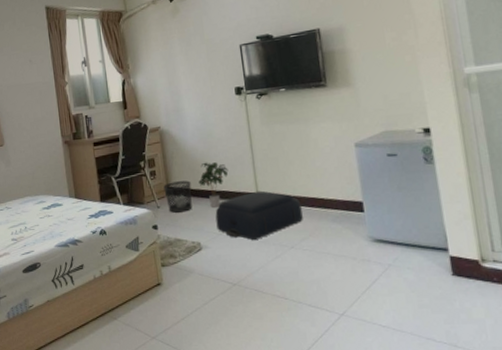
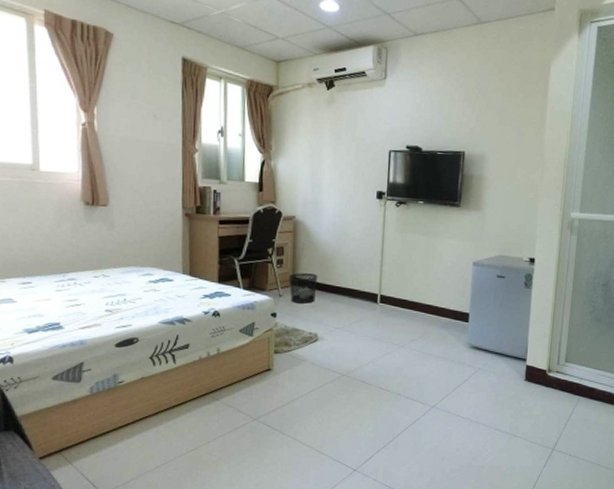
potted plant: present [198,162,229,209] -> none [325,258,357,304]
suitcase: present [215,190,303,240] -> none [336,292,417,336]

